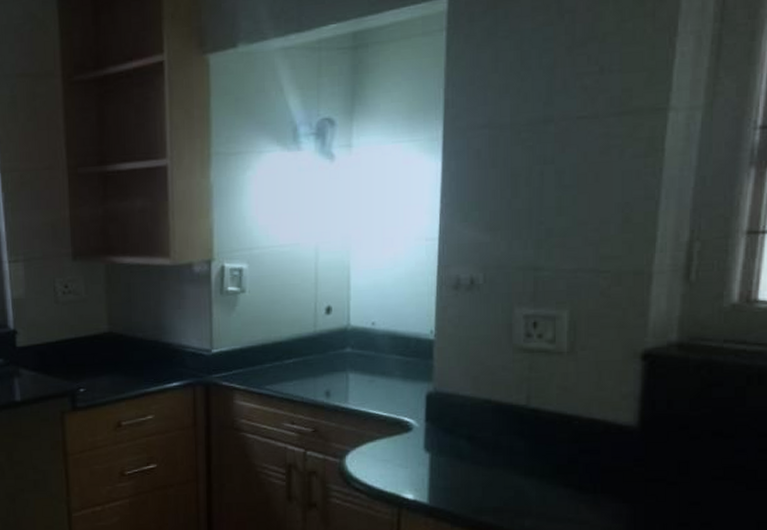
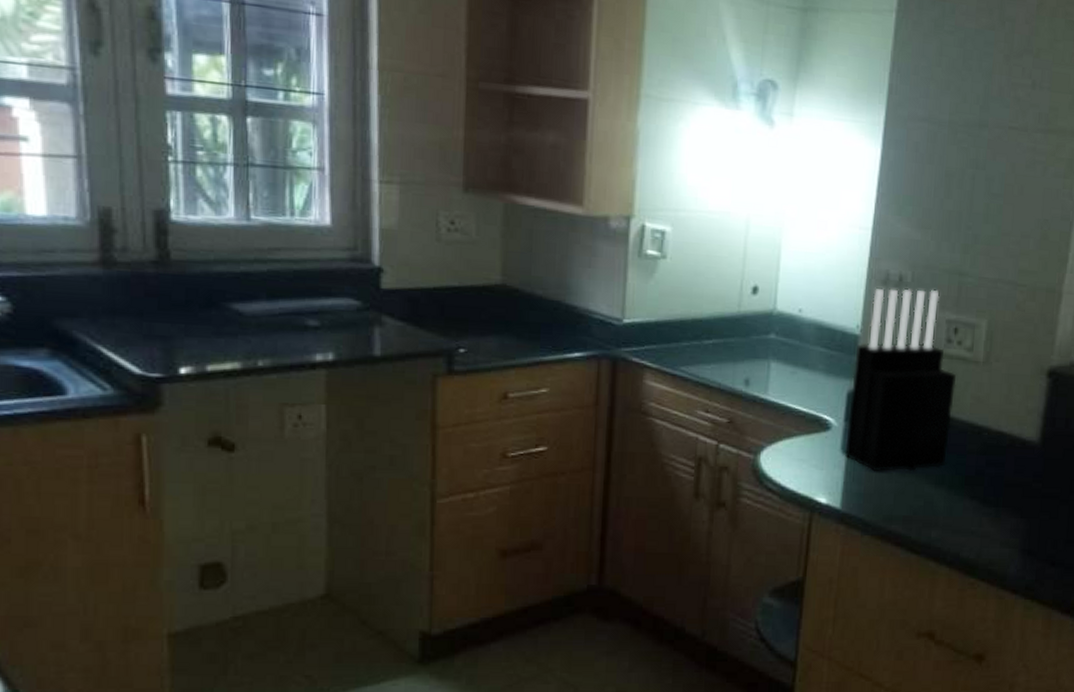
knife block: none [427,287,540,467] -> present [844,288,957,472]

